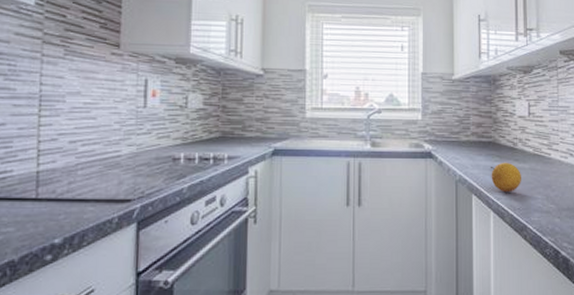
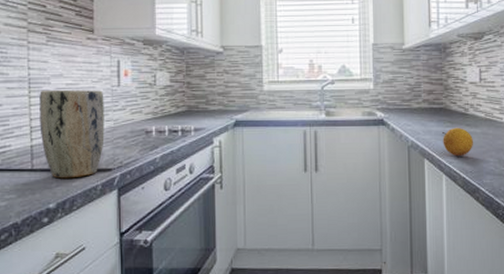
plant pot: none [49,108,127,210] -> present [39,89,105,179]

